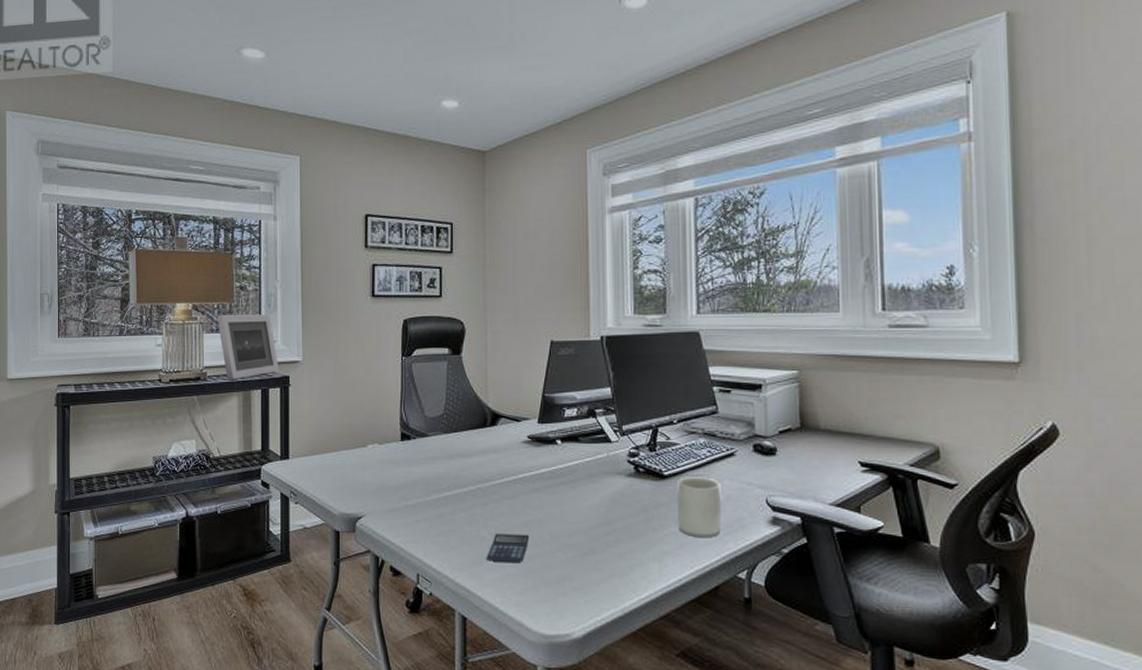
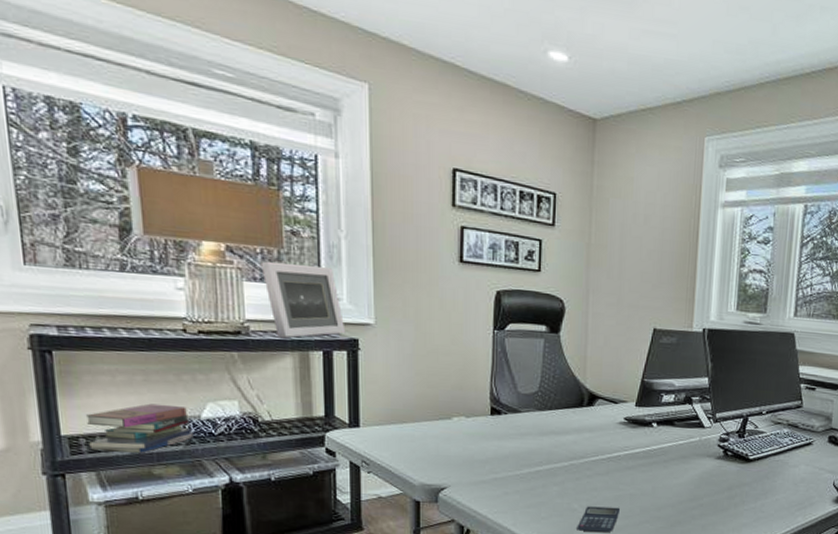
books: none [88,446,161,491] -> present [86,403,194,453]
mug: present [676,477,721,538] -> none [757,461,797,513]

